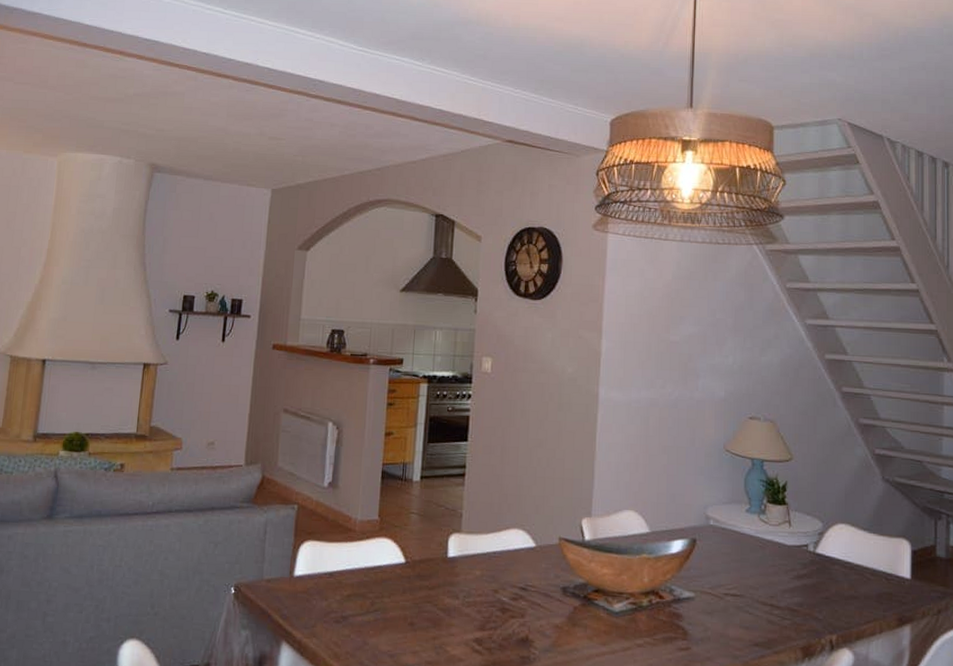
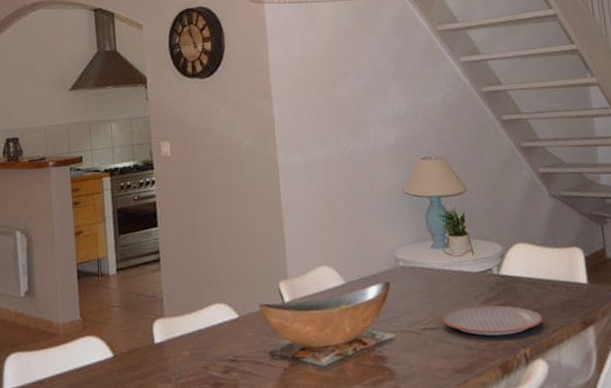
plate: none [747,580,855,617] -> present [442,305,543,336]

